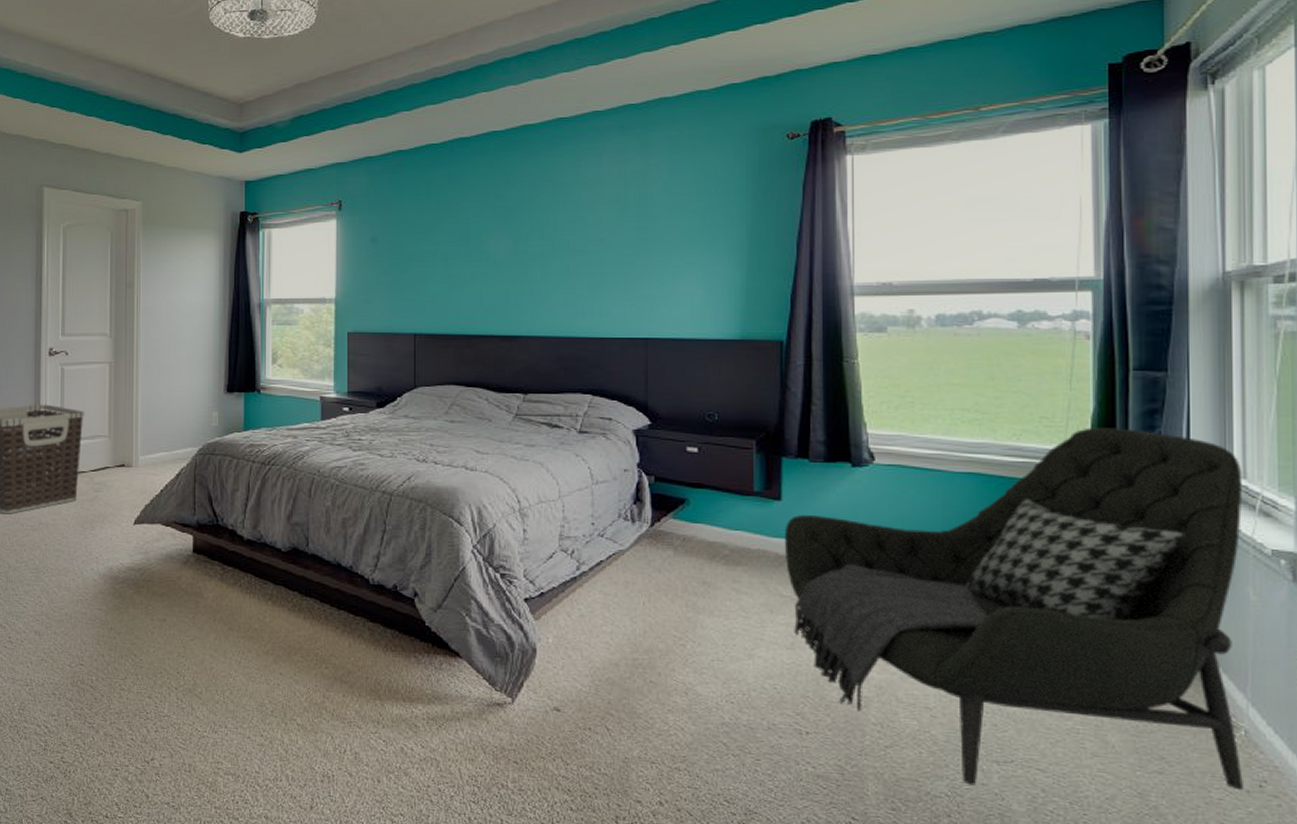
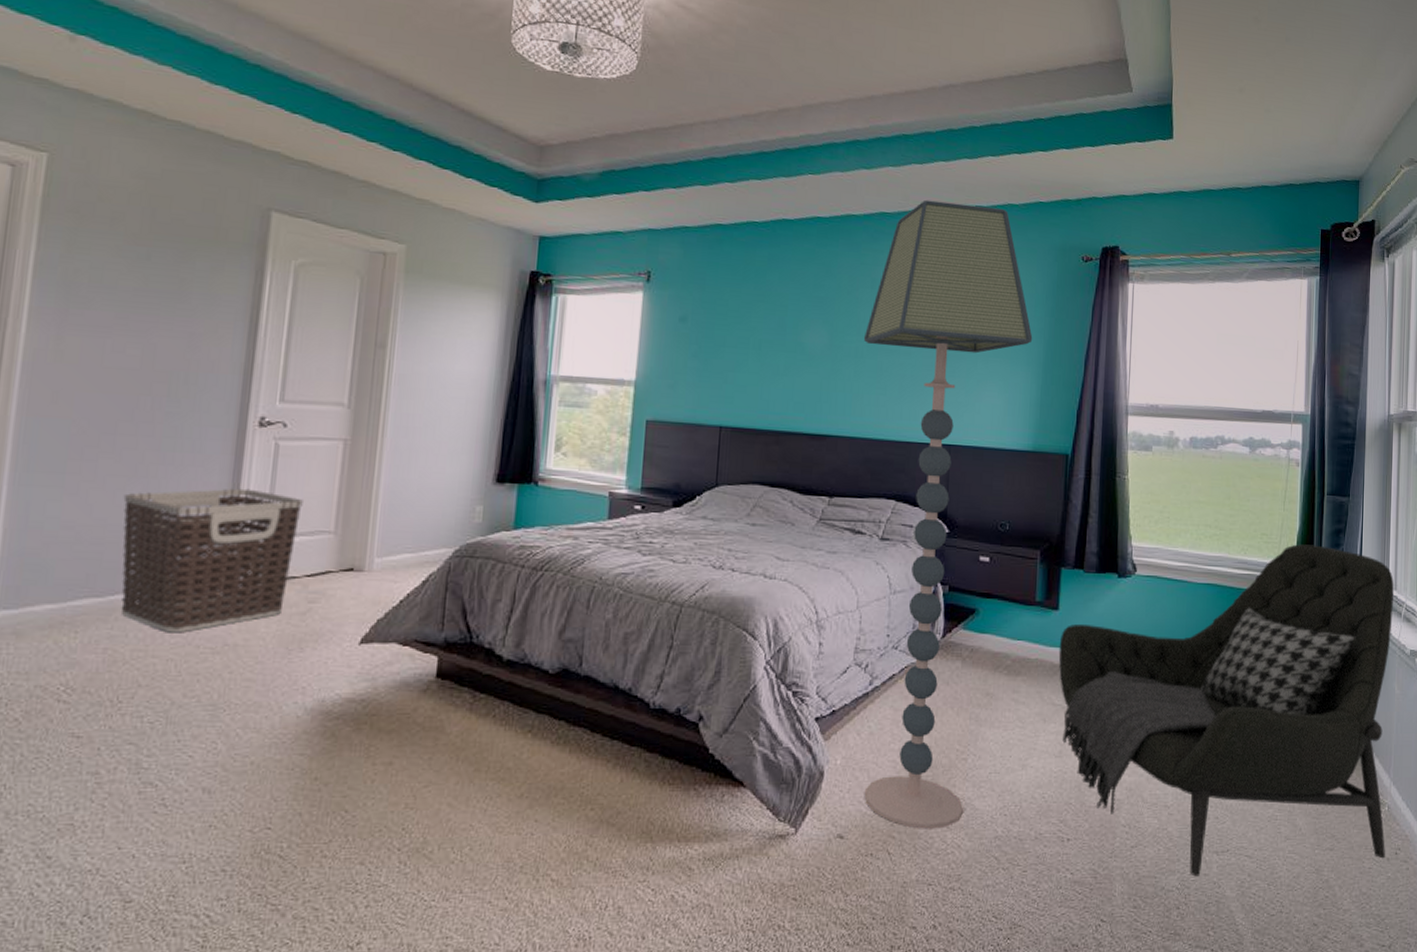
floor lamp: none [547,96,733,710] -> present [863,199,1033,829]

